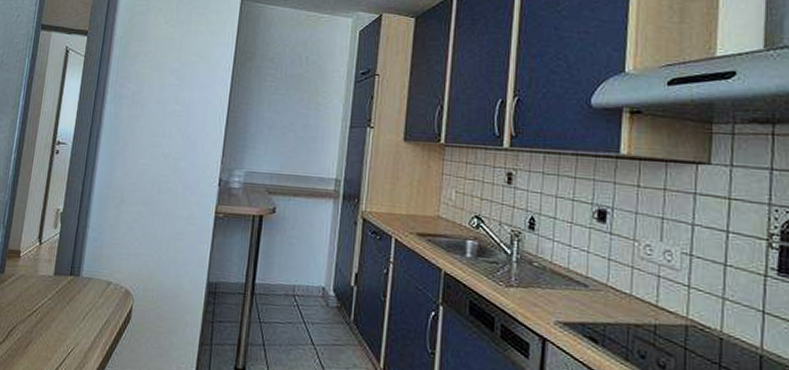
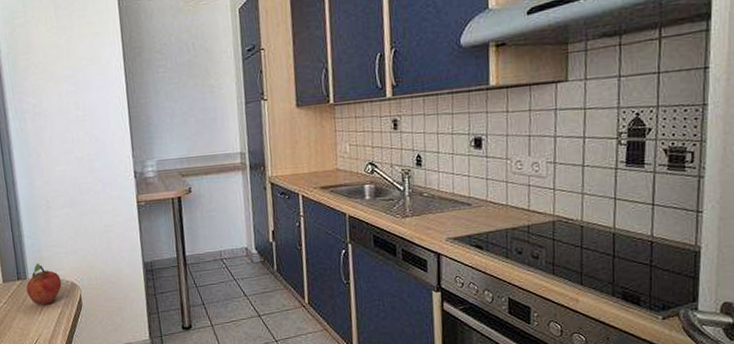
fruit: none [75,260,116,310] -> present [26,263,62,305]

